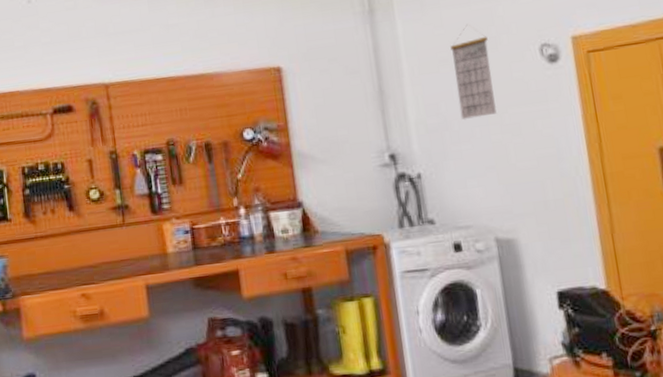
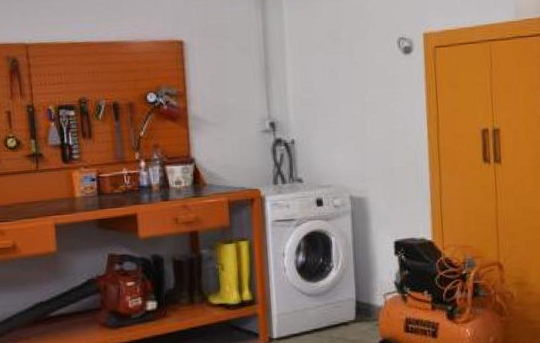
calendar: present [450,24,497,120] -> none [326,16,360,97]

